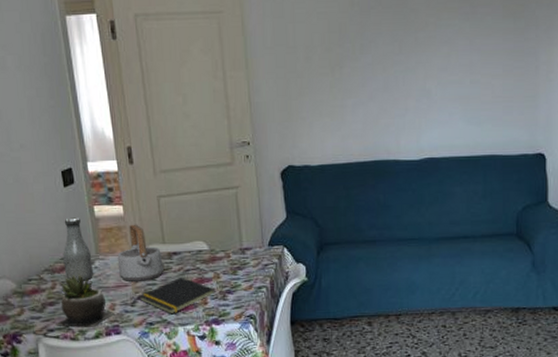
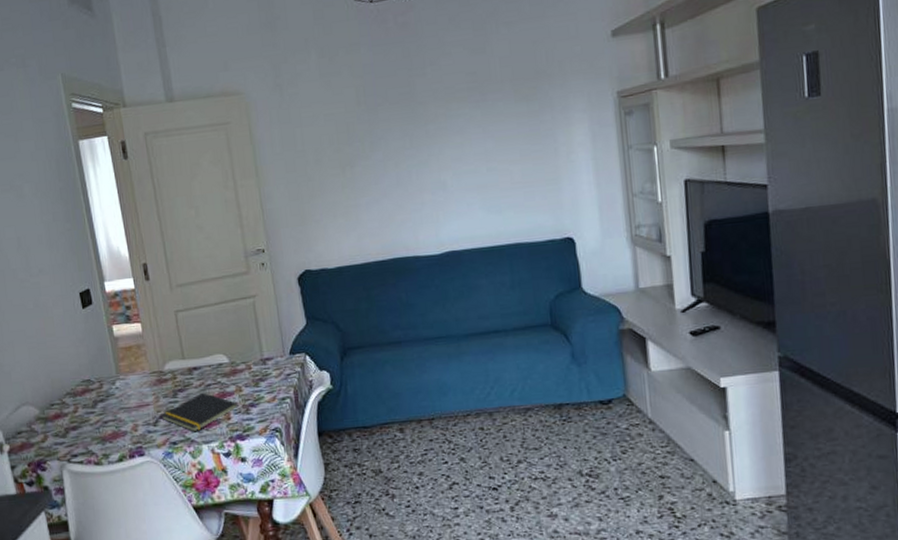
succulent plant: present [55,273,116,327] -> none [78,395,139,451]
bottle: present [63,217,93,282] -> none [83,338,115,404]
teapot: present [117,224,164,281] -> none [137,341,185,401]

